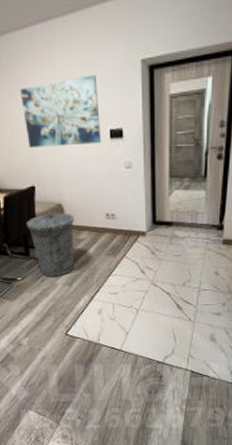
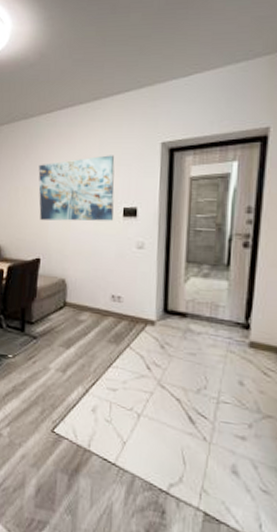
trash can: present [26,212,75,277] -> none [25,286,77,360]

